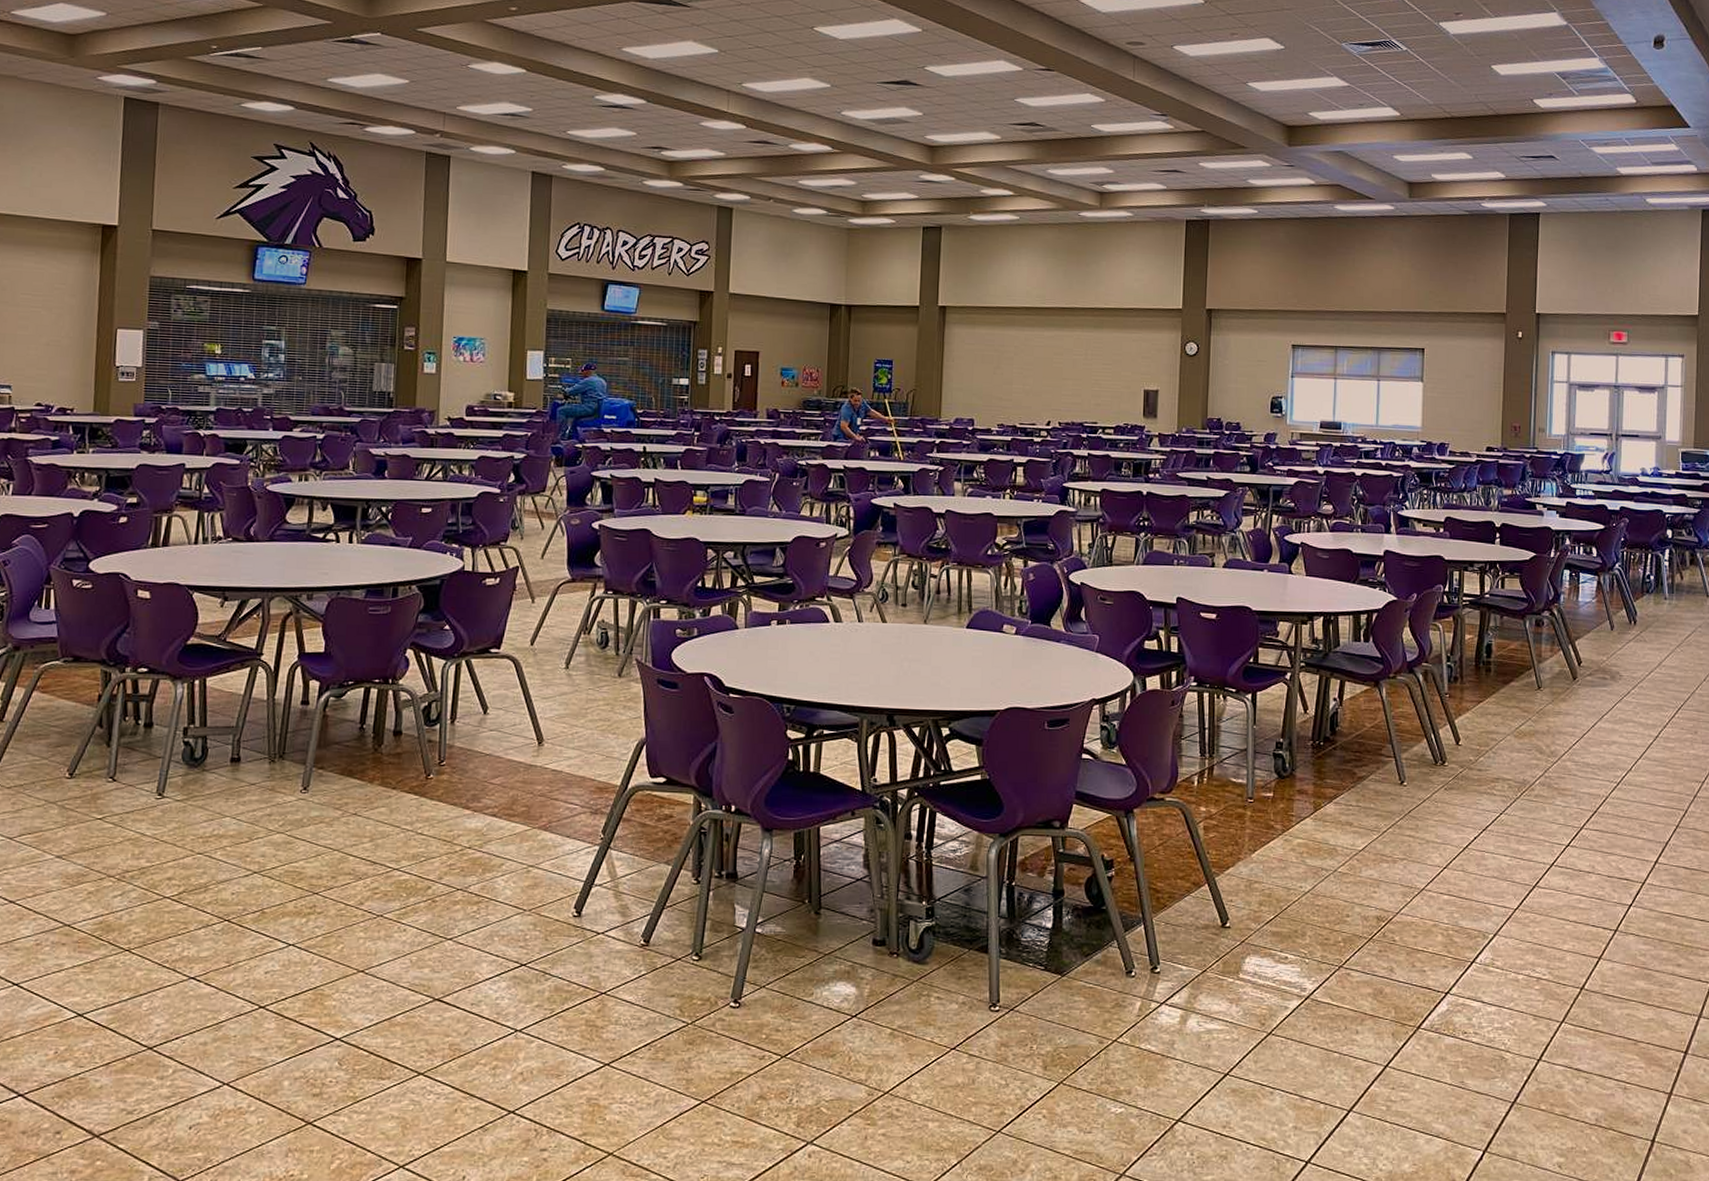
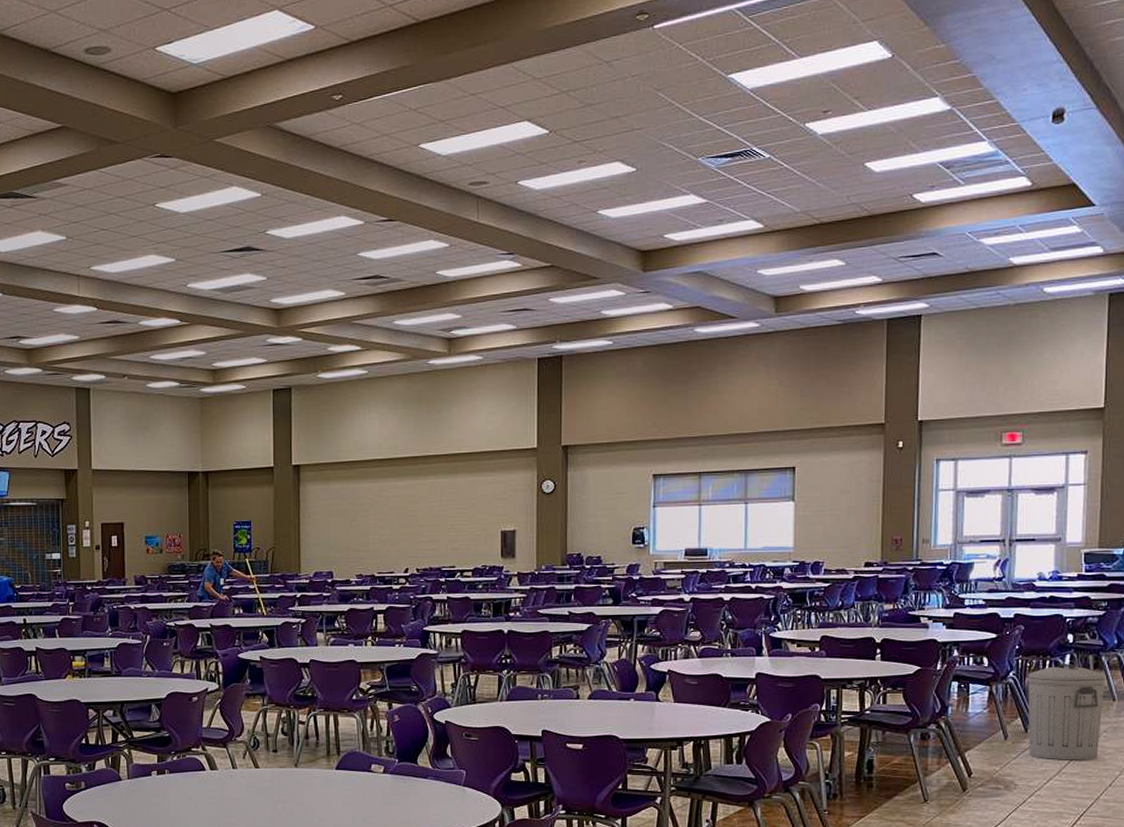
trash can: none [1631,558,1701,654] -> present [1027,664,1106,760]

